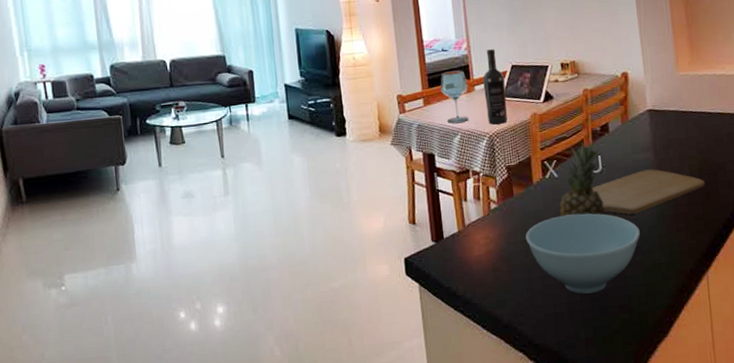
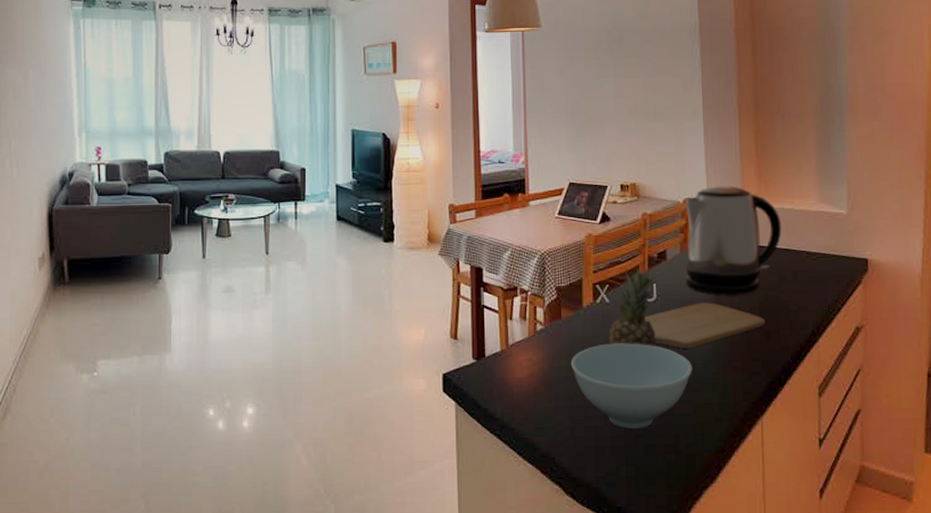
wine glass: present [440,70,469,124] -> none [494,184,523,238]
wine bottle: present [483,48,508,125] -> none [538,164,562,243]
kettle: none [623,56,716,161] -> present [685,186,782,295]

